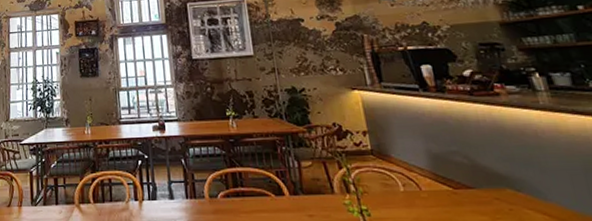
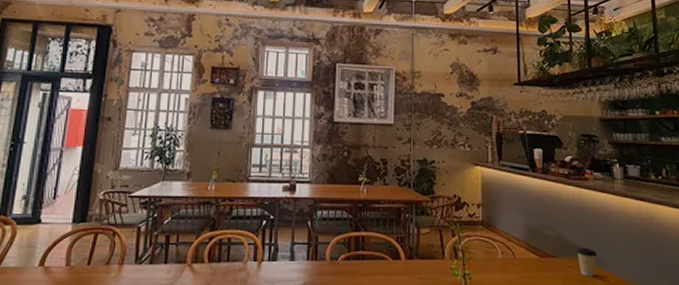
coffee cup: none [500,175,533,211] -> present [576,247,597,276]

